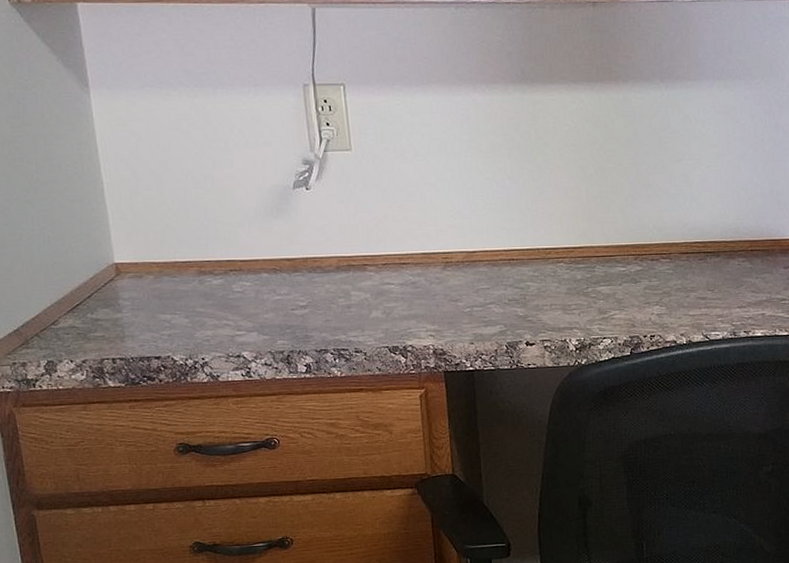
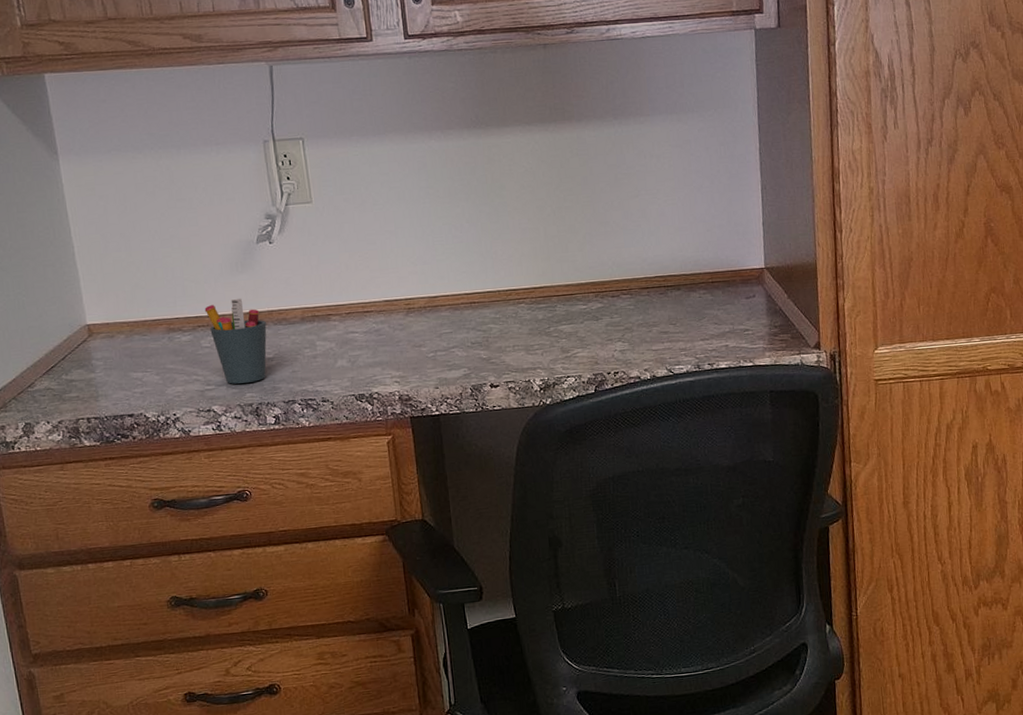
pen holder: none [237,243,301,331] -> present [204,298,267,384]

